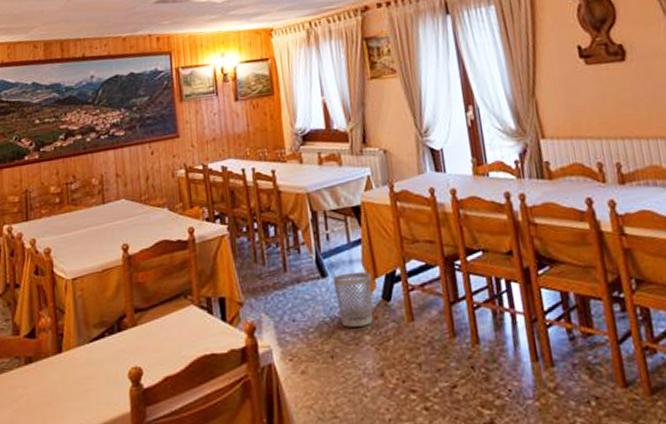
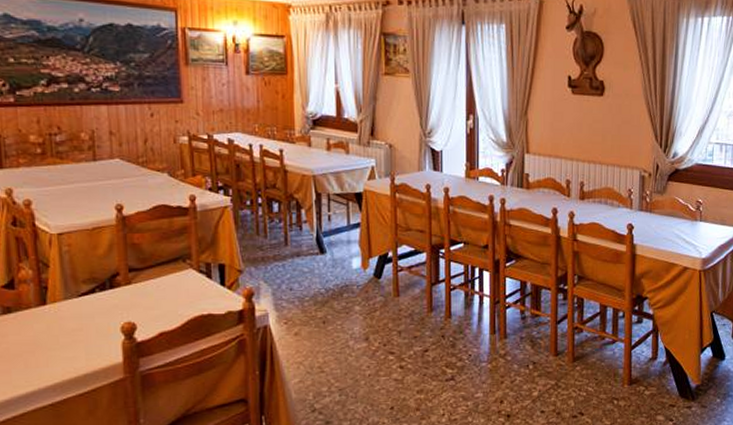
wastebasket: present [333,271,373,328] -> none [331,251,366,298]

